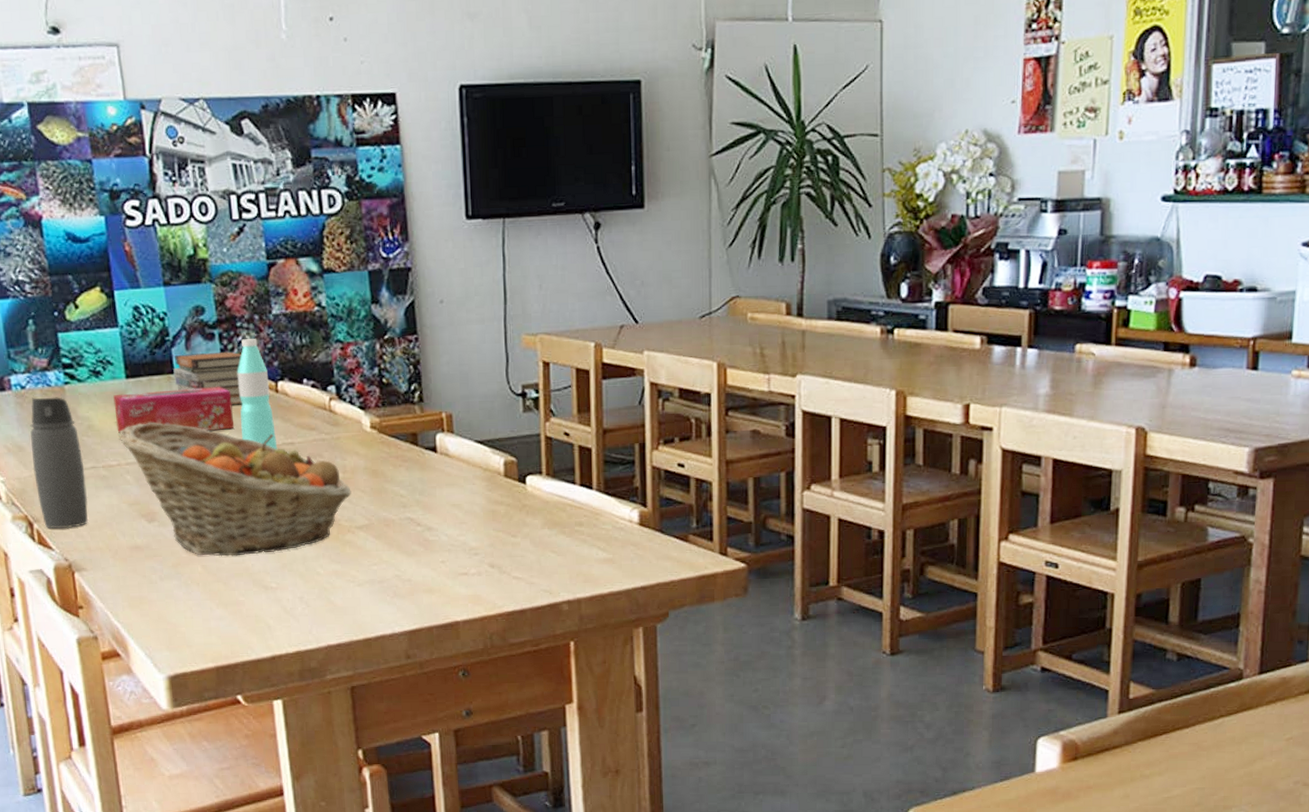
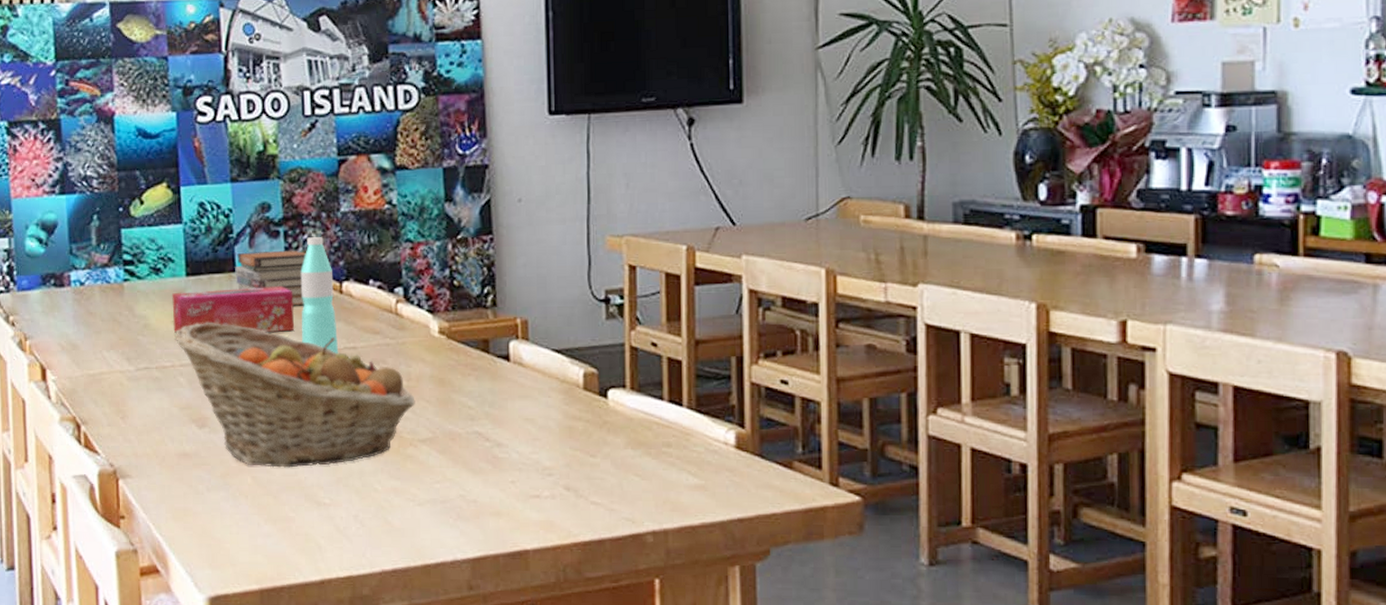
thermos: present [30,397,89,529] -> none [85,294,139,433]

